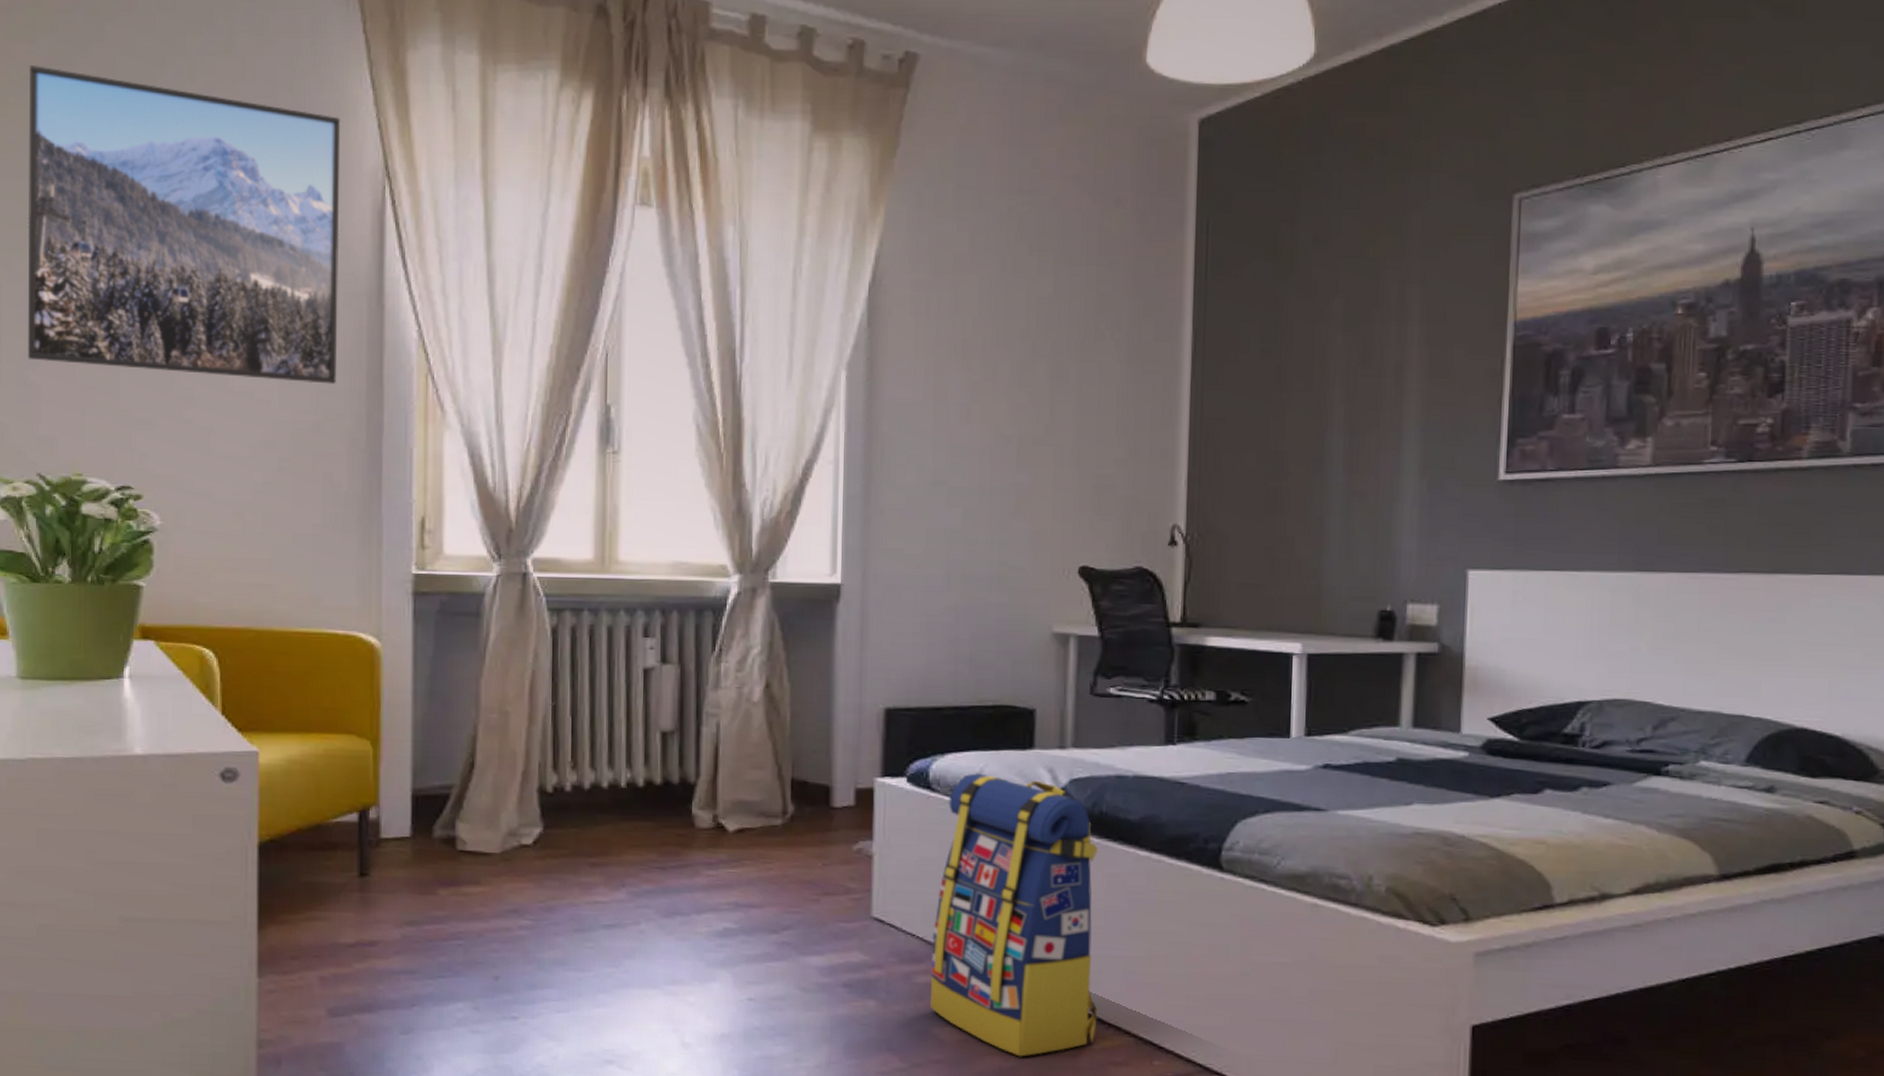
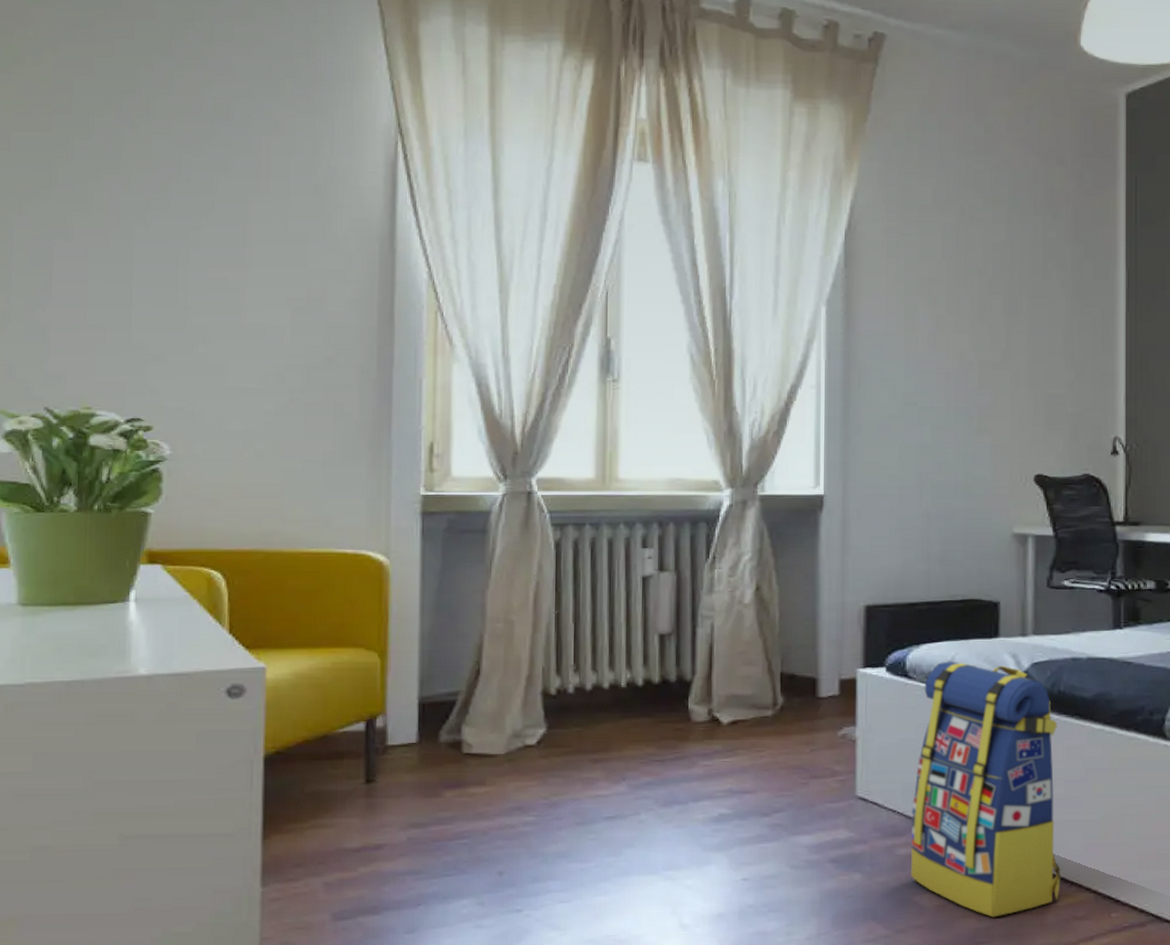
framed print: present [27,64,341,384] -> none [38,26,355,321]

